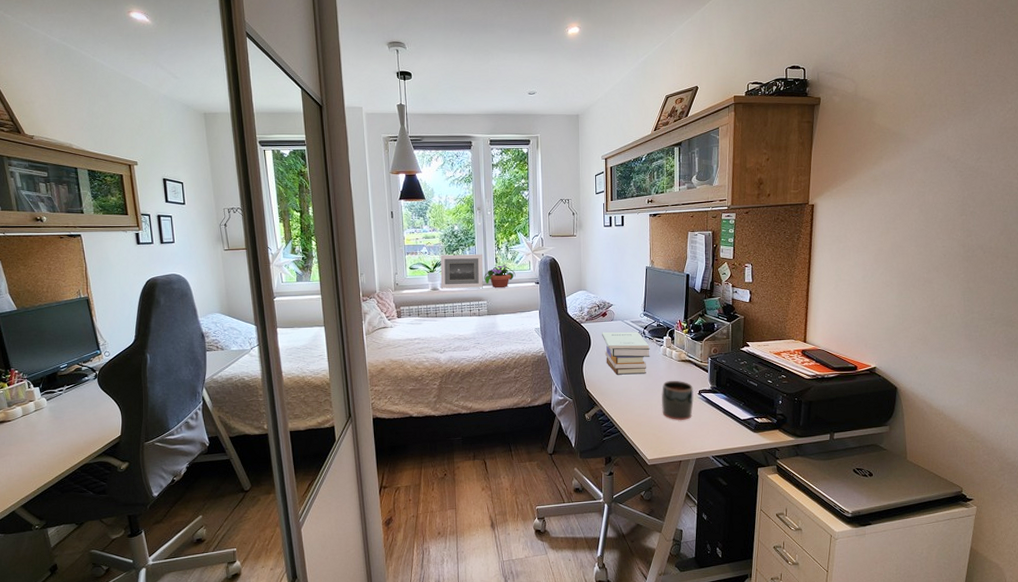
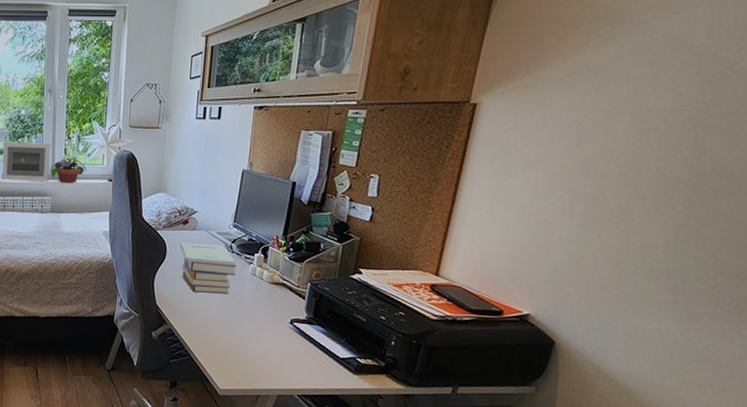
mug: present [661,380,694,421] -> none [242,304,285,352]

